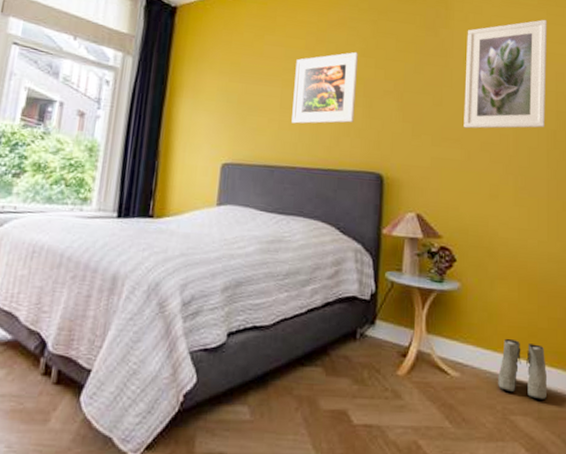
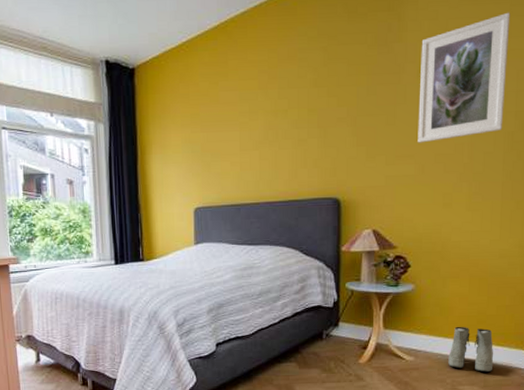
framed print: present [291,51,358,124] -> none [251,83,310,163]

